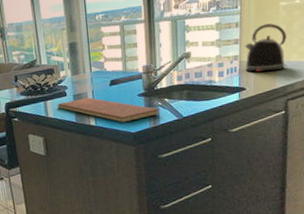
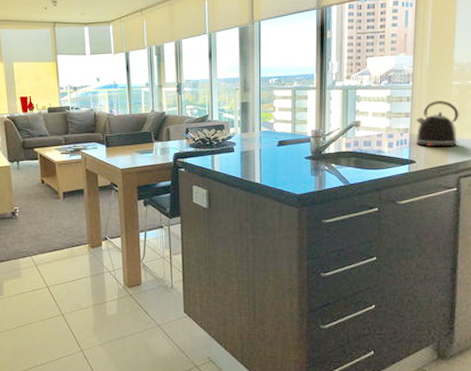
chopping board: present [57,97,160,122] -> none [224,156,326,183]

